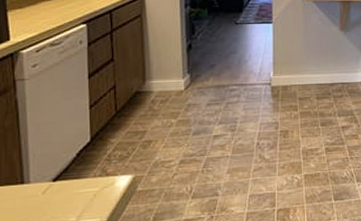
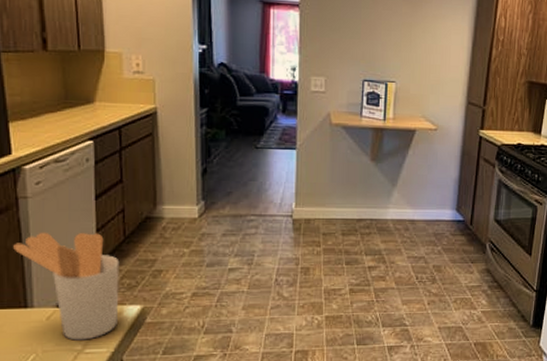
utensil holder: none [11,109,112,213] -> present [13,232,120,341]

